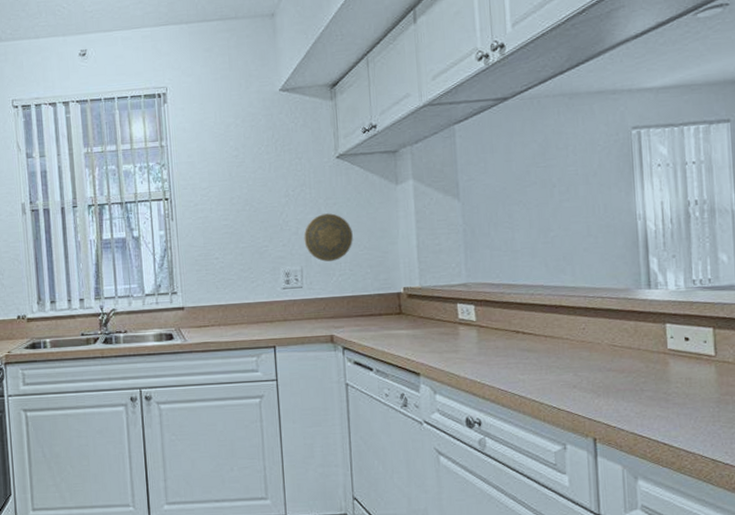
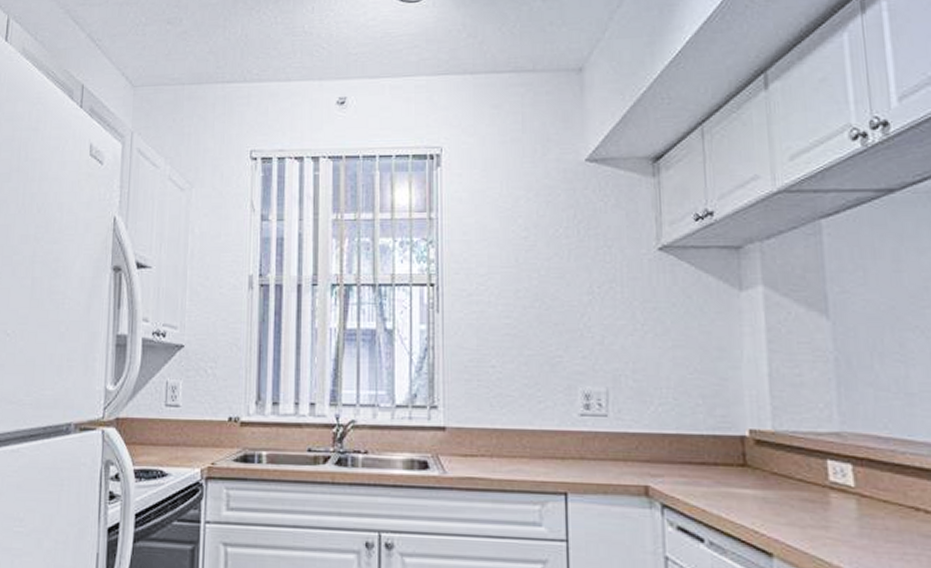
decorative plate: present [304,213,353,262] -> none [611,321,679,384]

